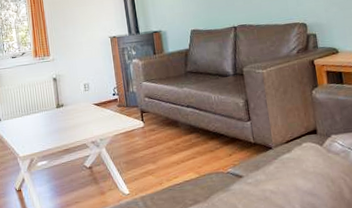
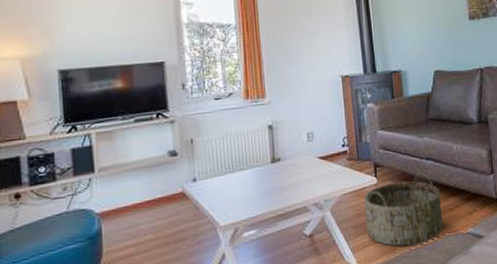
basket: none [133,118,205,181] -> present [363,172,444,246]

